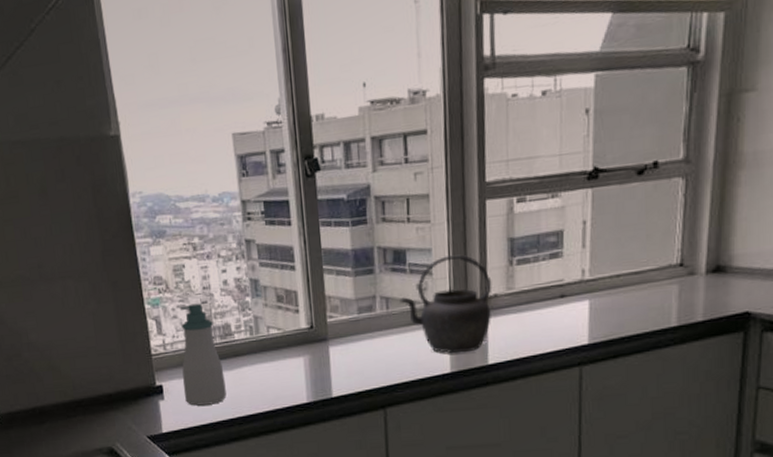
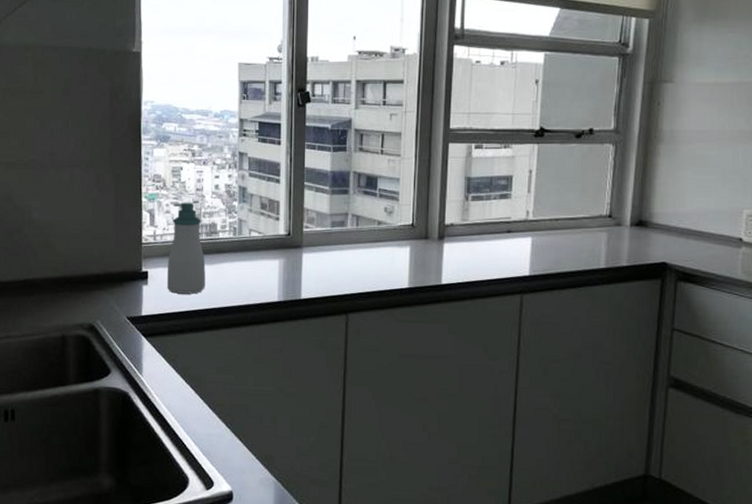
kettle: present [399,254,492,354] -> none [369,185,450,272]

